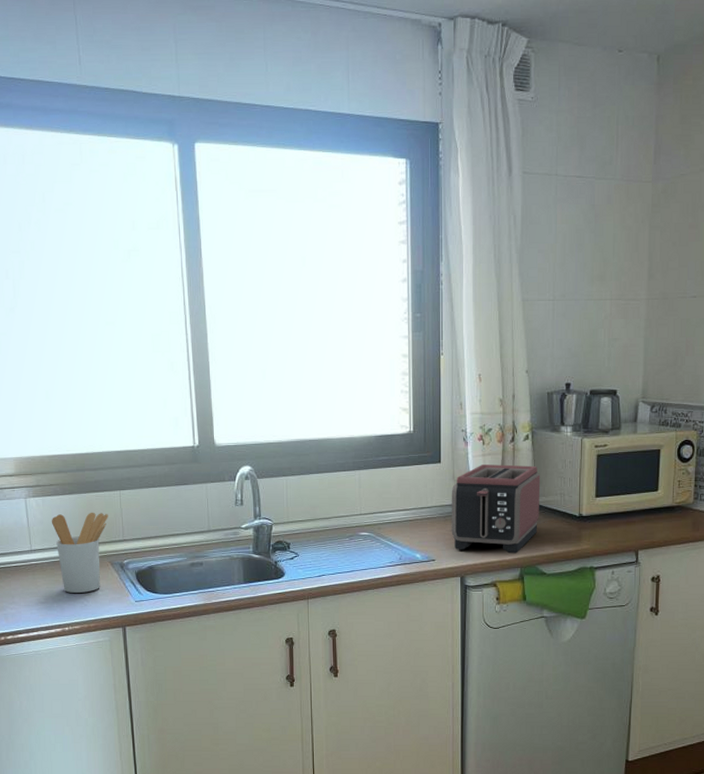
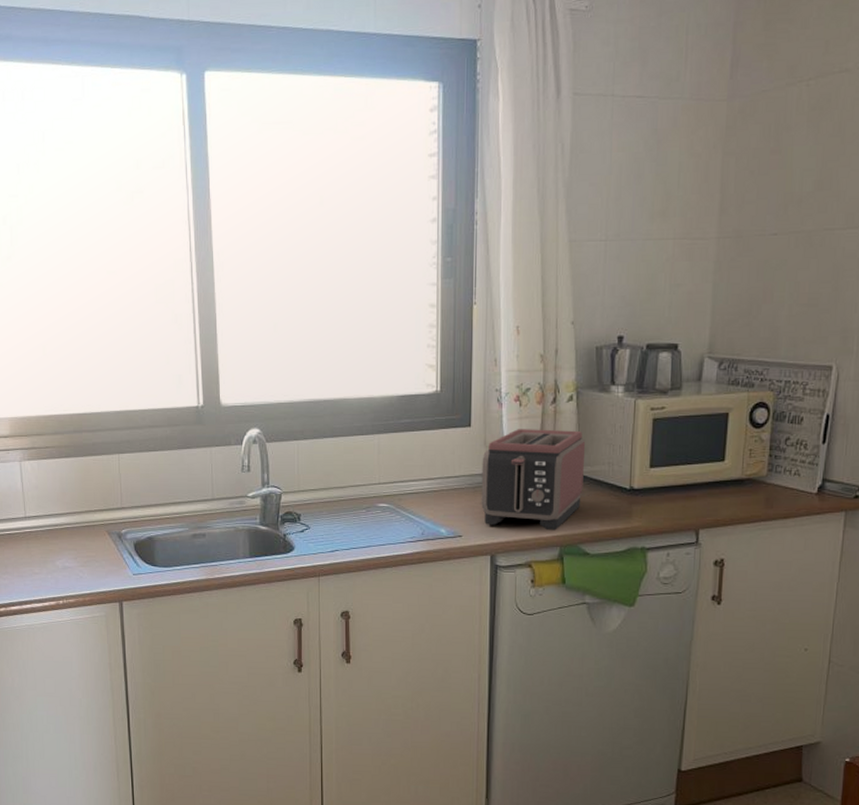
utensil holder: present [51,512,108,593] -> none [46,477,106,564]

